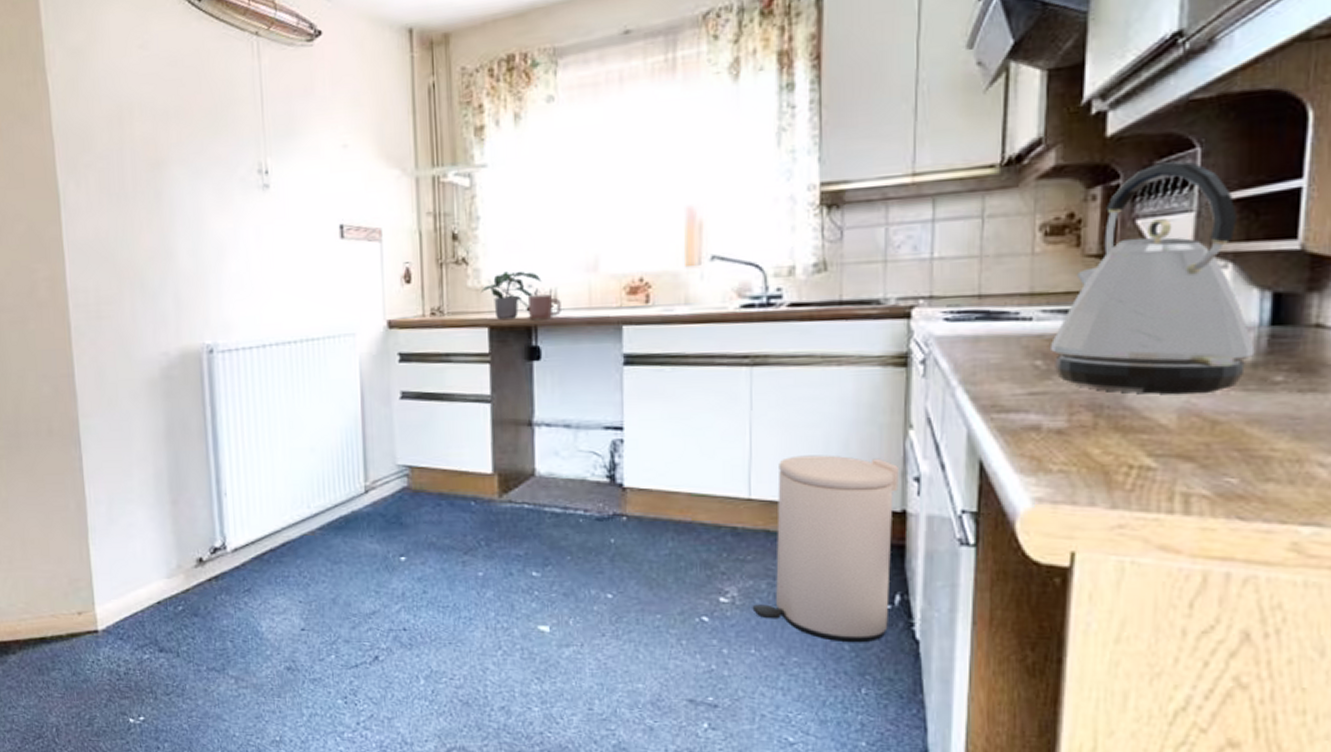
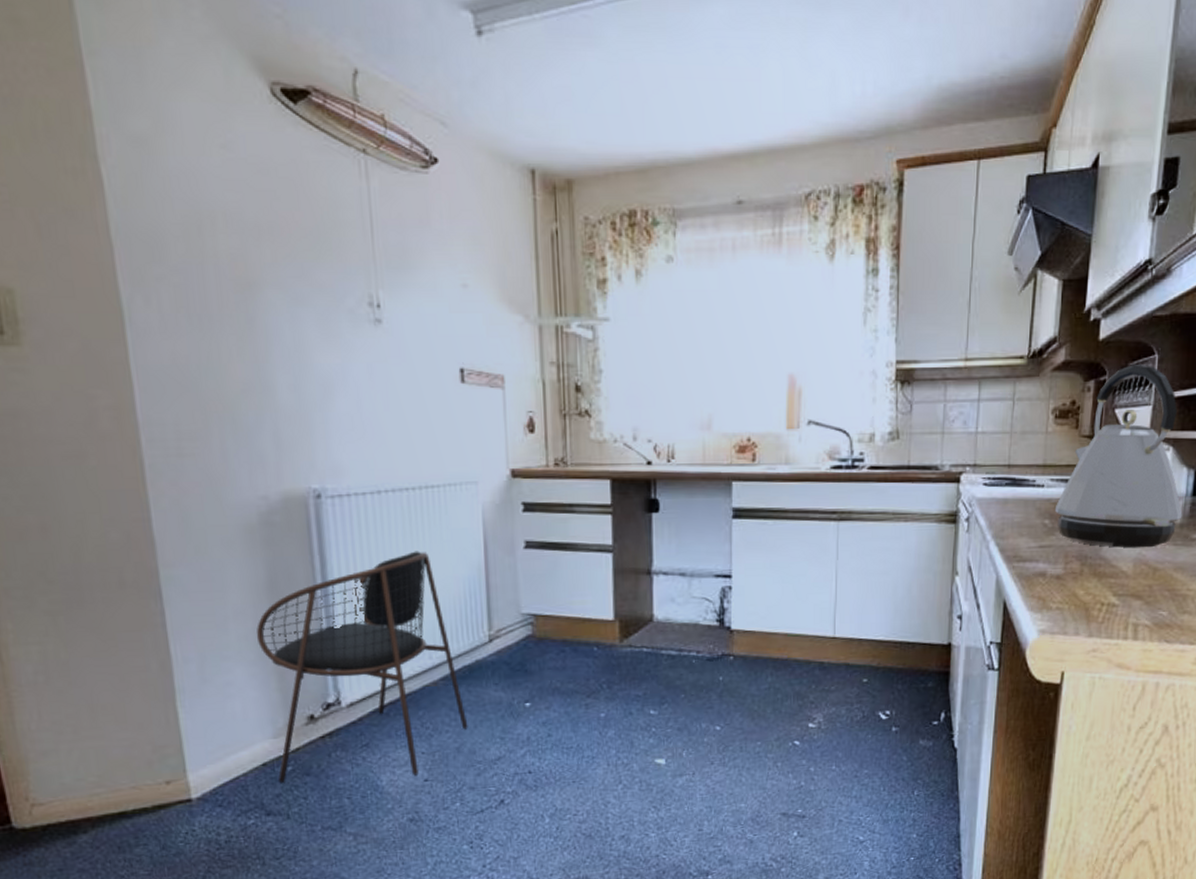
dining chair: none [155,402,344,624] -> present [256,551,468,784]
potted plant: present [480,271,542,321] -> none [603,426,660,473]
mug: present [527,293,561,322] -> none [647,448,678,475]
pedal bin: present [752,455,899,642] -> none [834,598,947,754]

